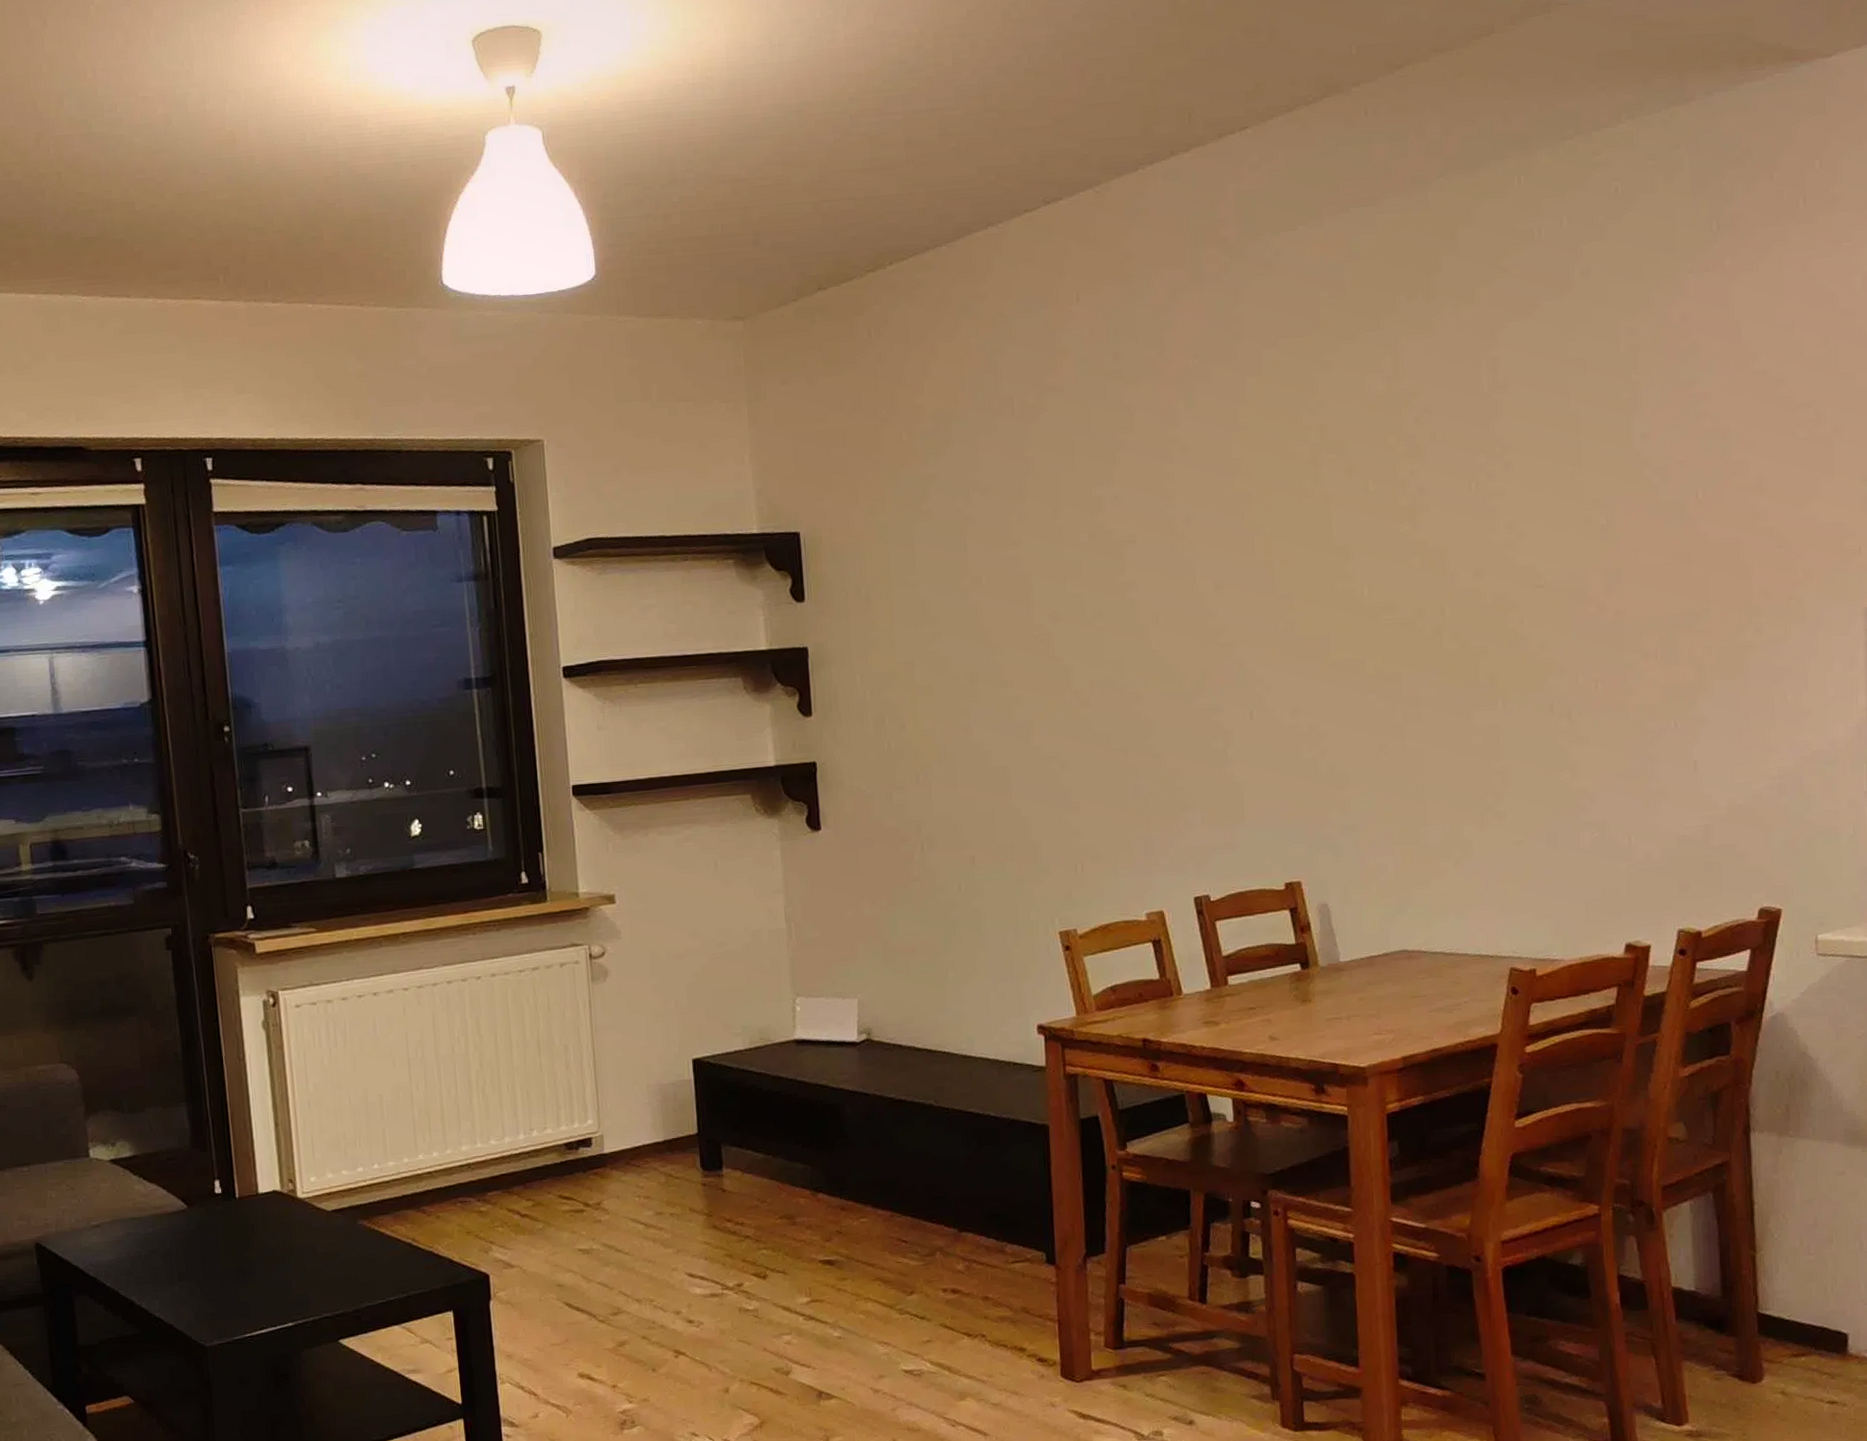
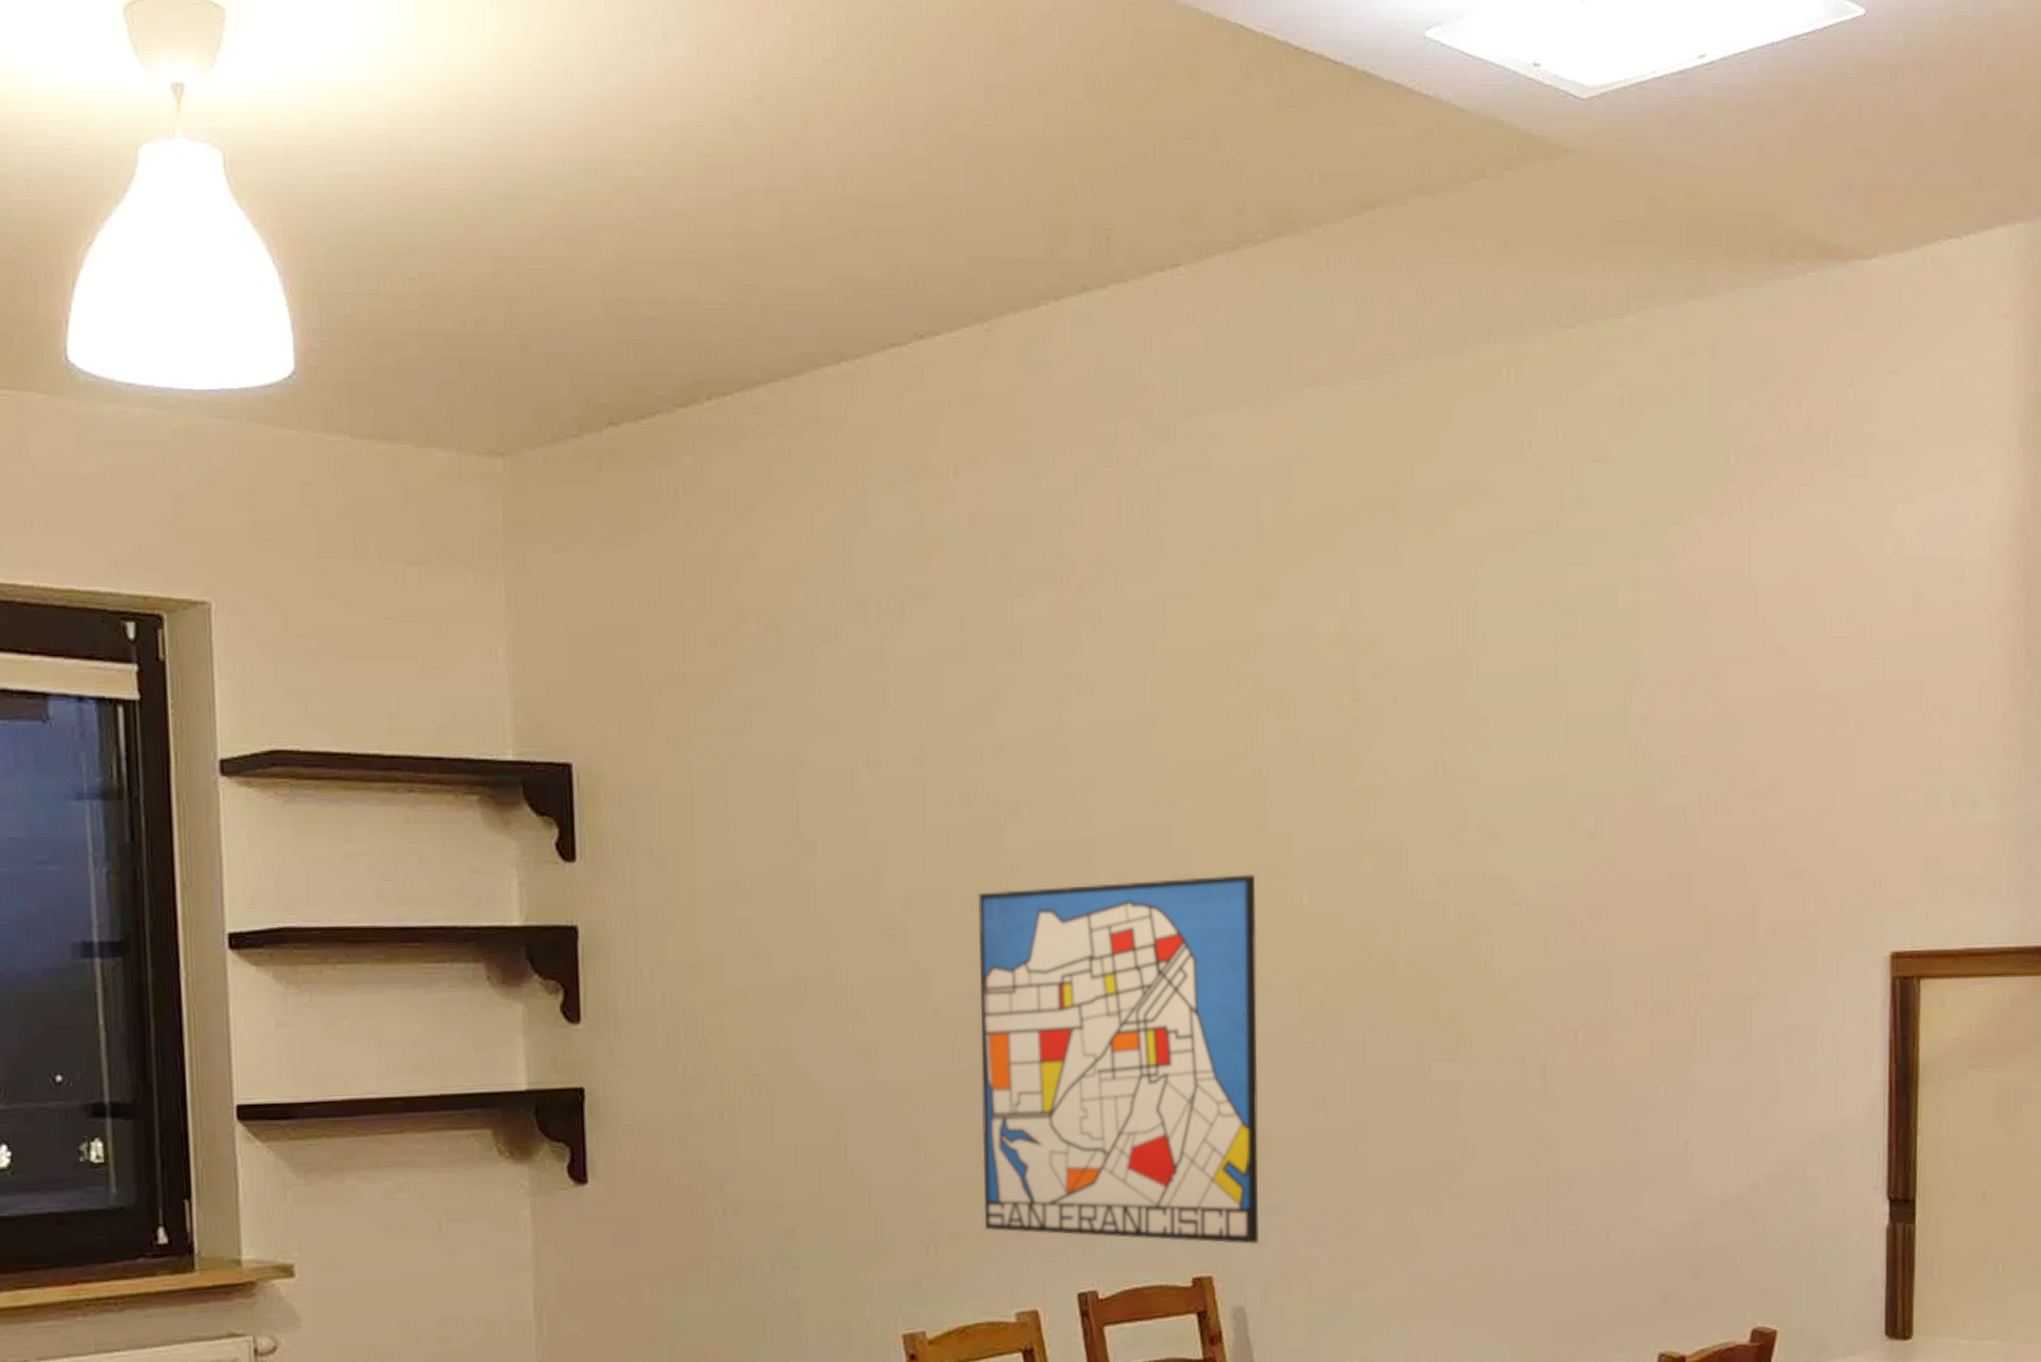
wall art: none [1106,577,1338,856] -> present [978,874,1260,1244]

